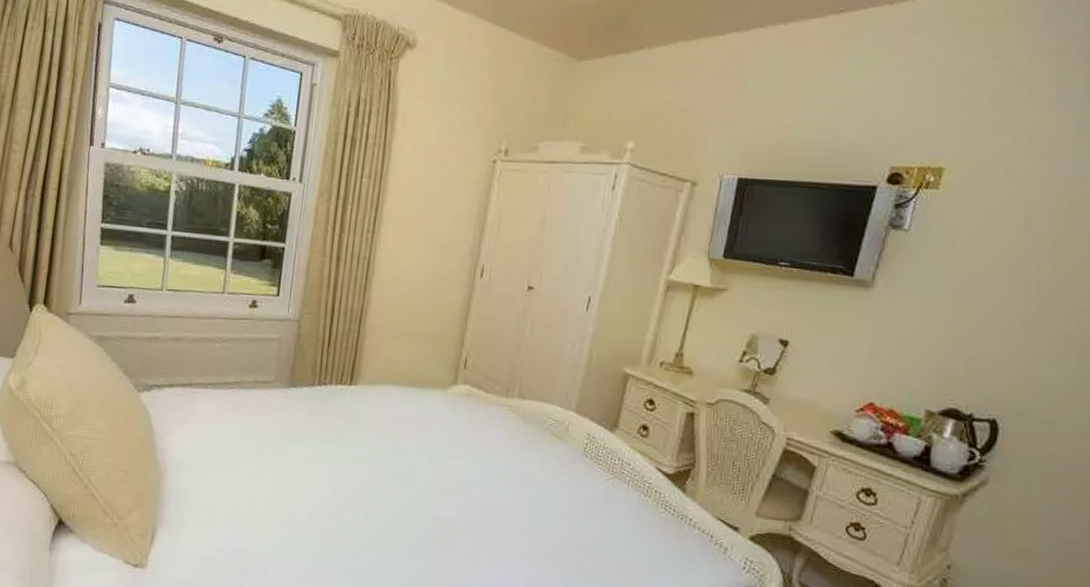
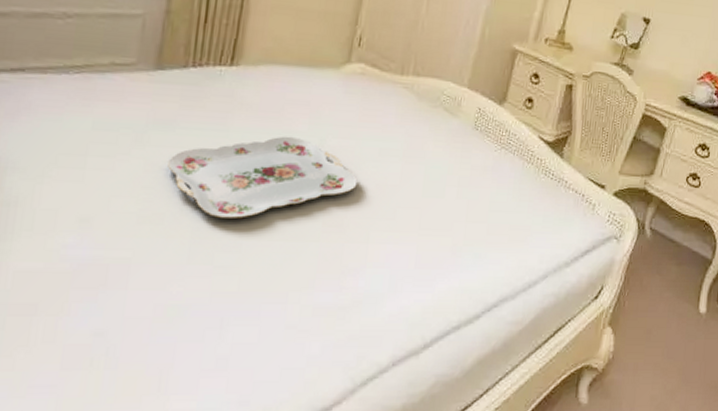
serving tray: none [299,452,466,527] -> present [168,136,358,218]

